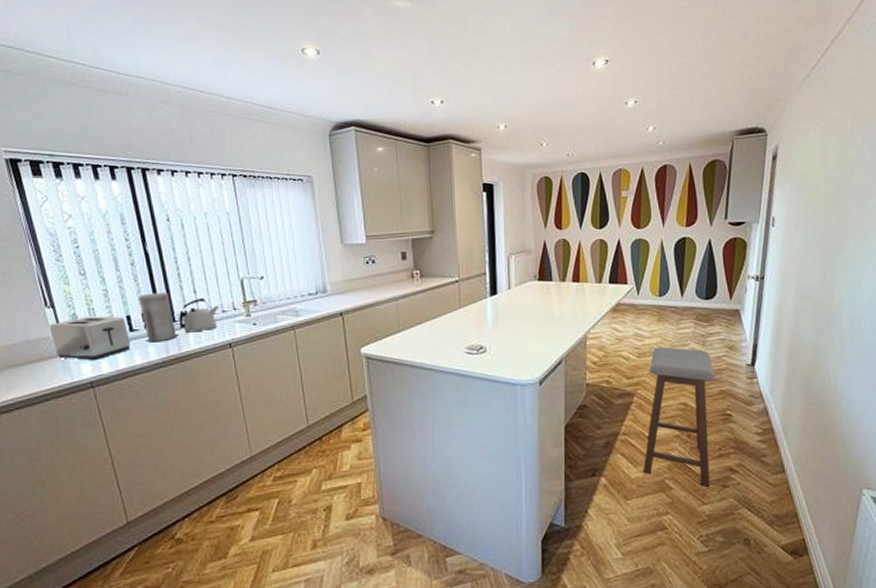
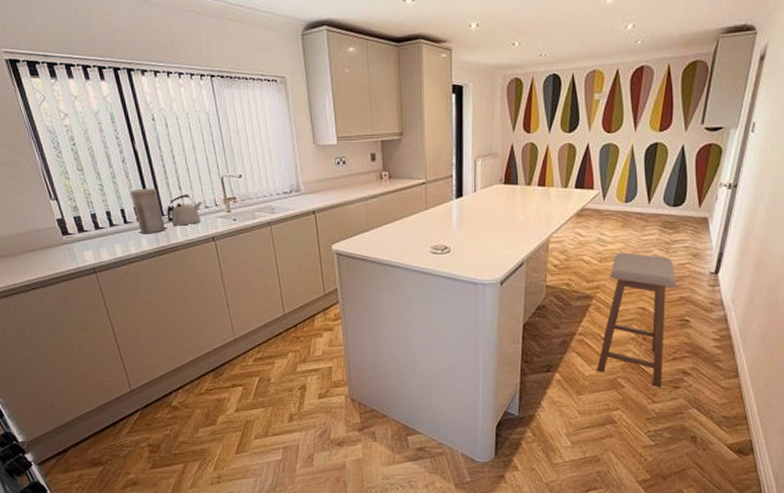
toaster: present [49,316,131,360] -> none [55,208,126,248]

